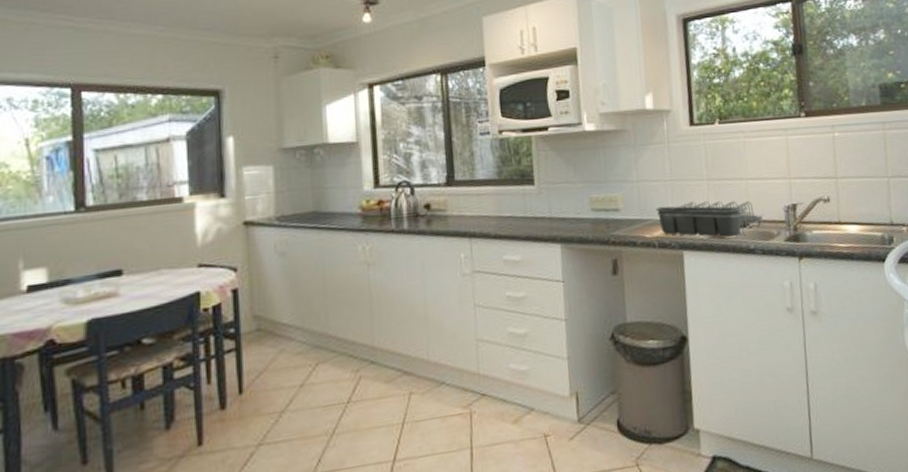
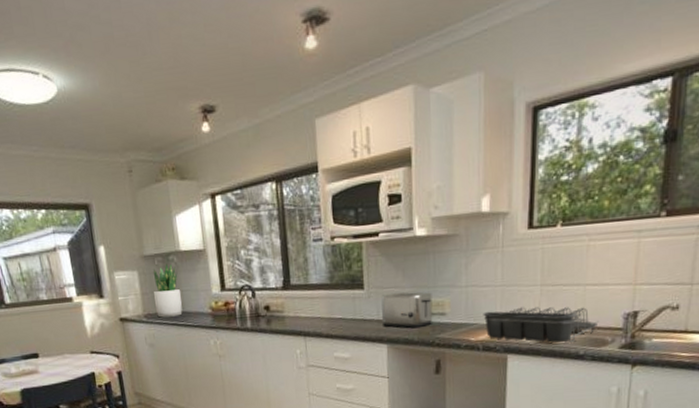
planter: none [292,157,326,220] -> present [153,263,183,318]
toaster: none [553,187,607,226] -> present [381,292,433,329]

